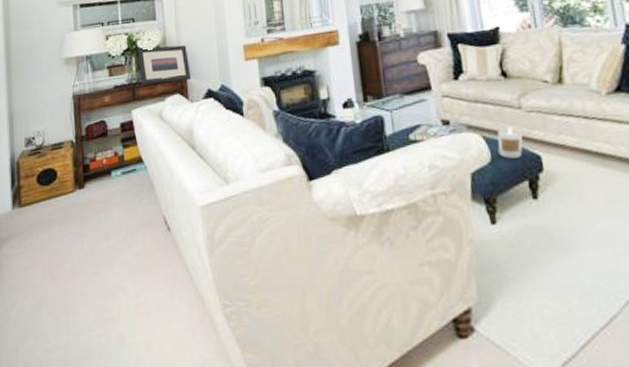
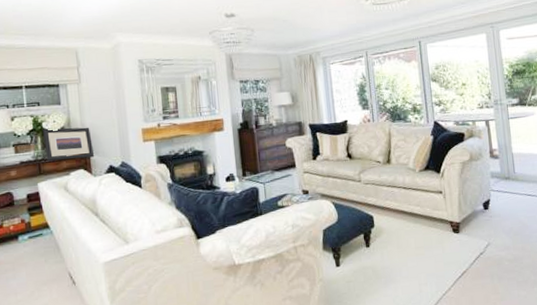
candle: present [497,127,523,159] -> none [343,195,361,219]

